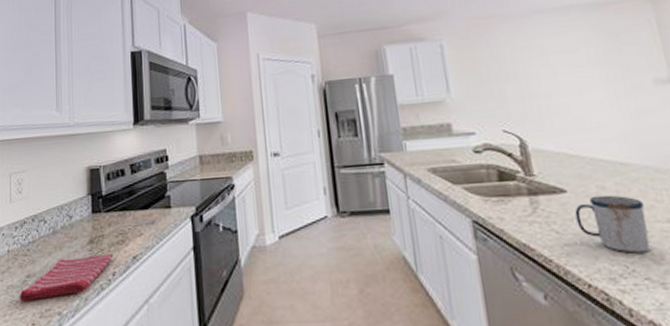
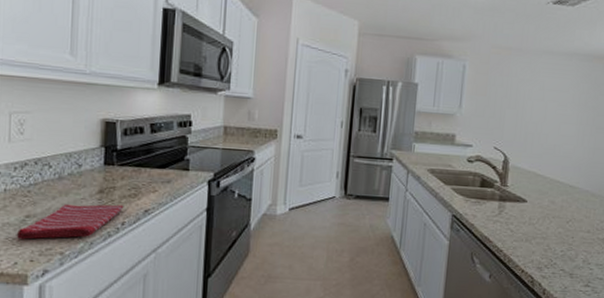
mug: present [574,195,651,253] -> none [527,207,576,252]

